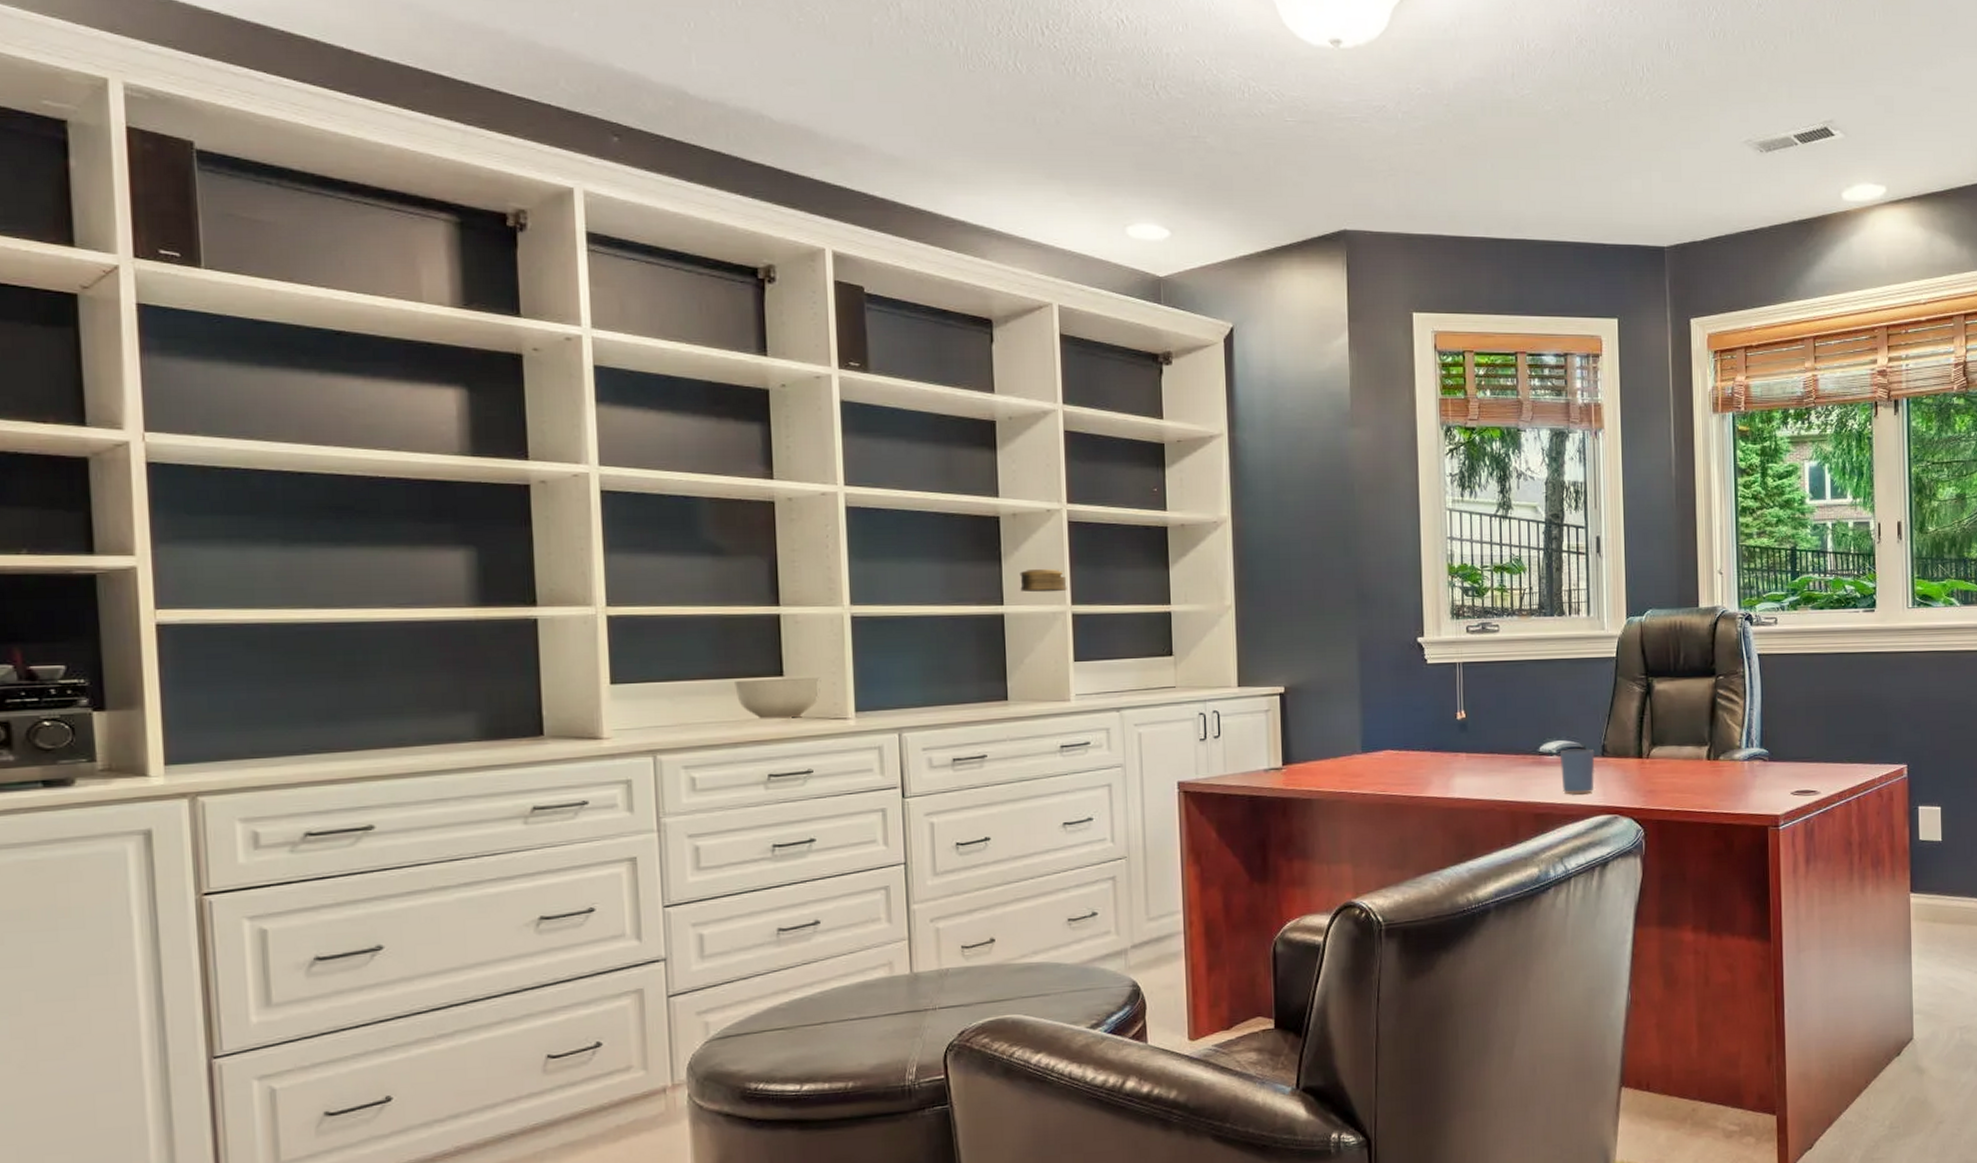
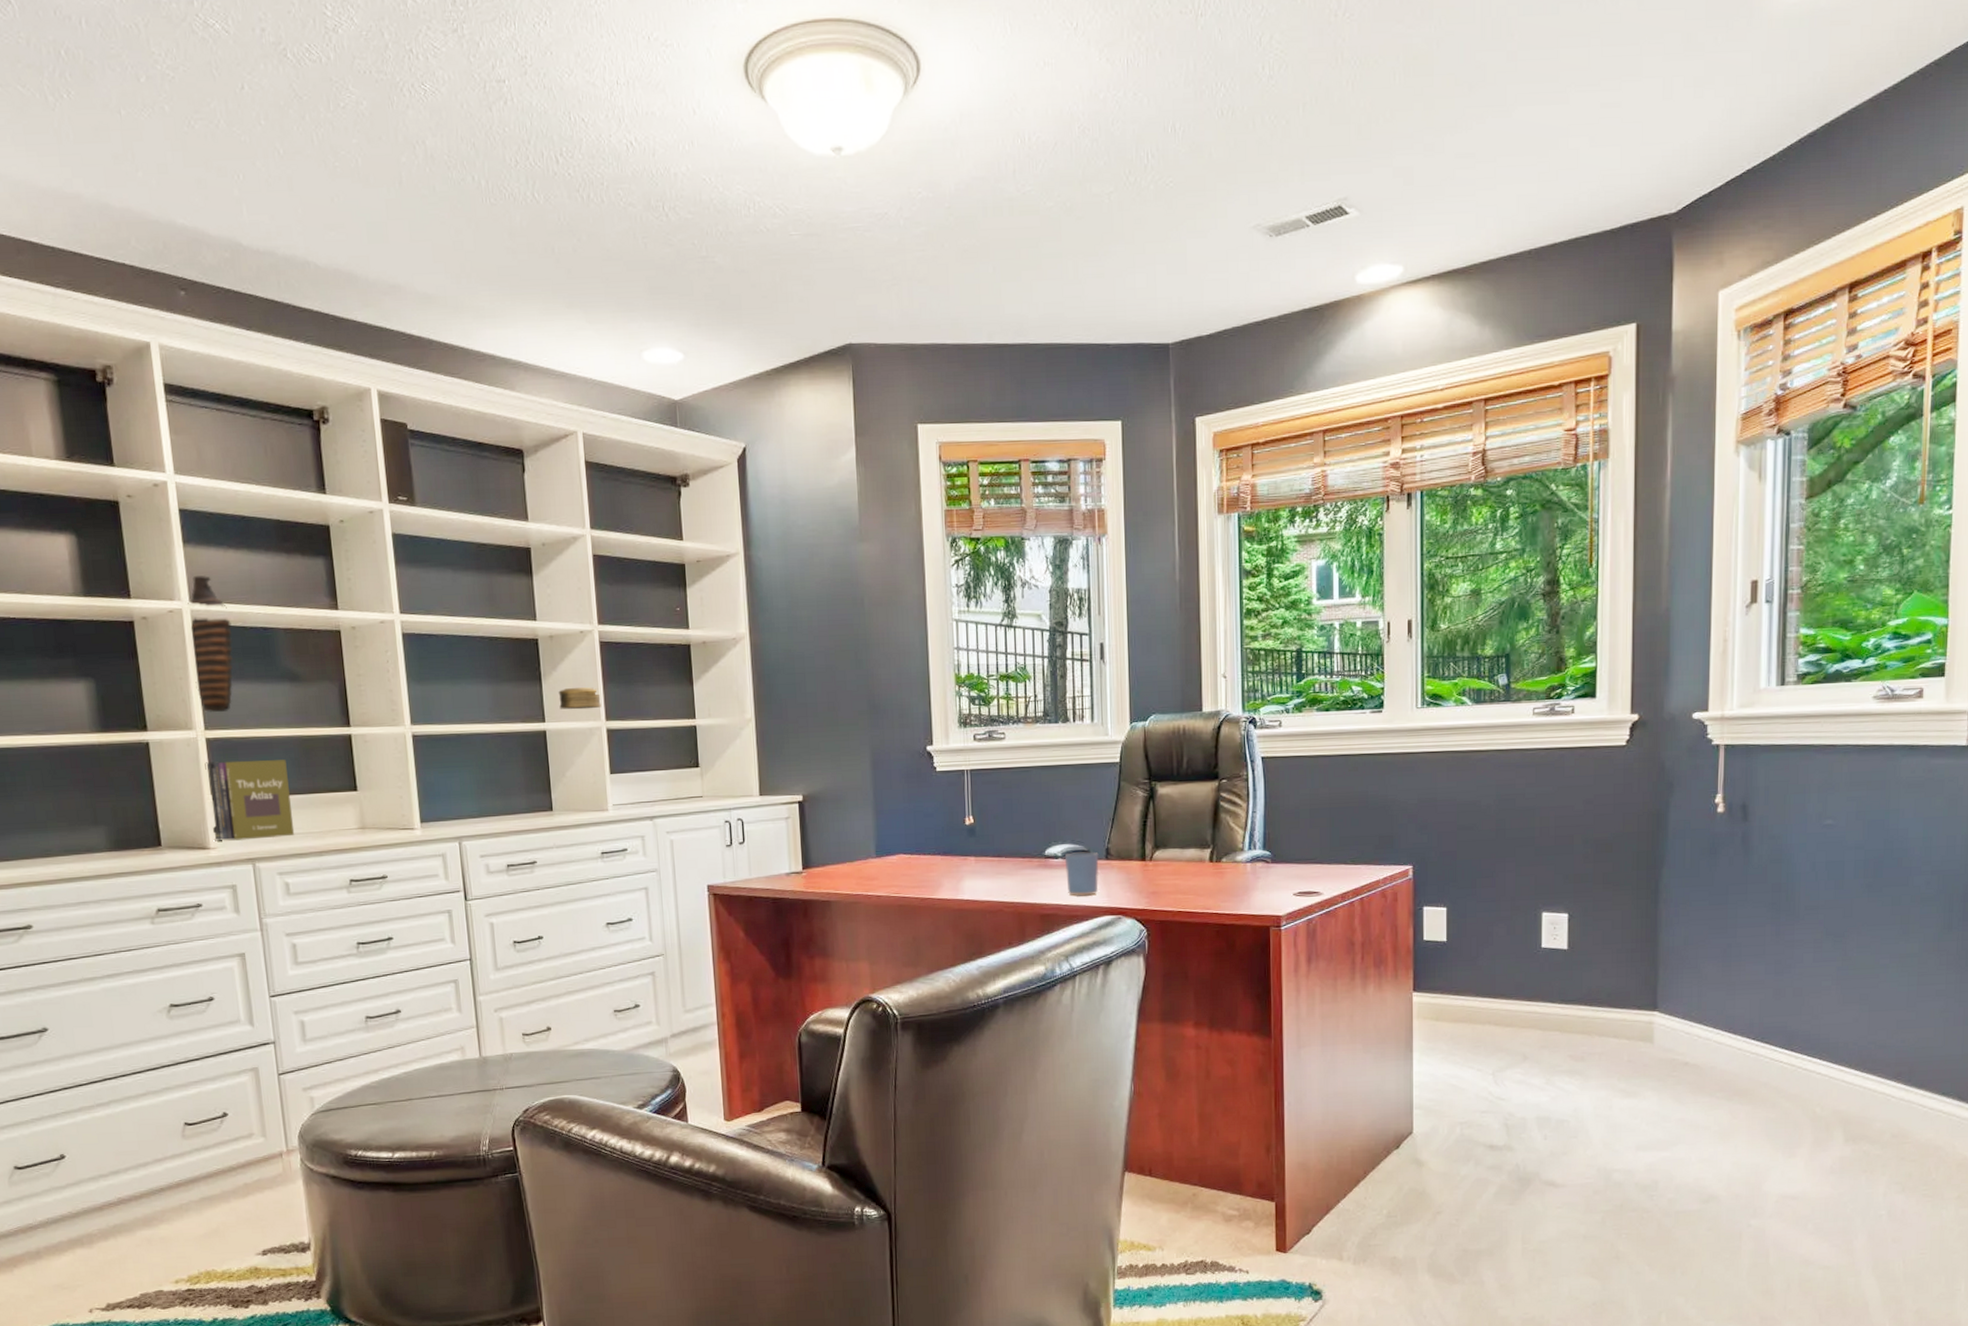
decorative vase: none [596,438,647,588] -> present [188,576,233,713]
books: none [603,640,706,730] -> present [204,760,295,841]
bowl: present [735,677,821,719] -> none [316,791,390,830]

